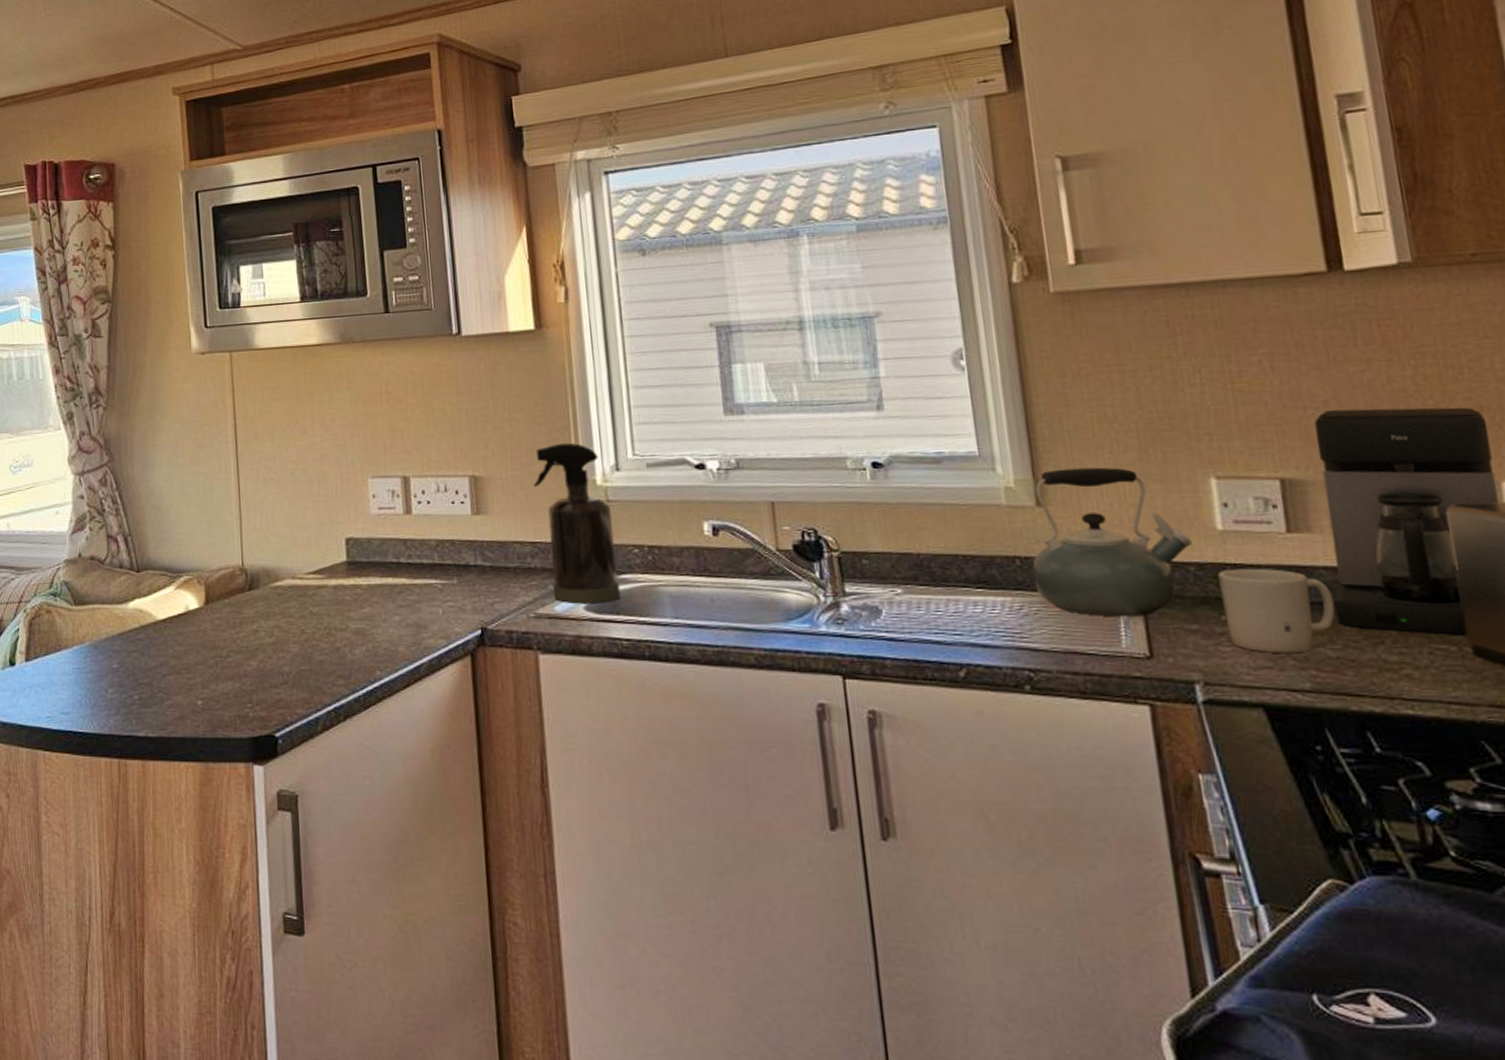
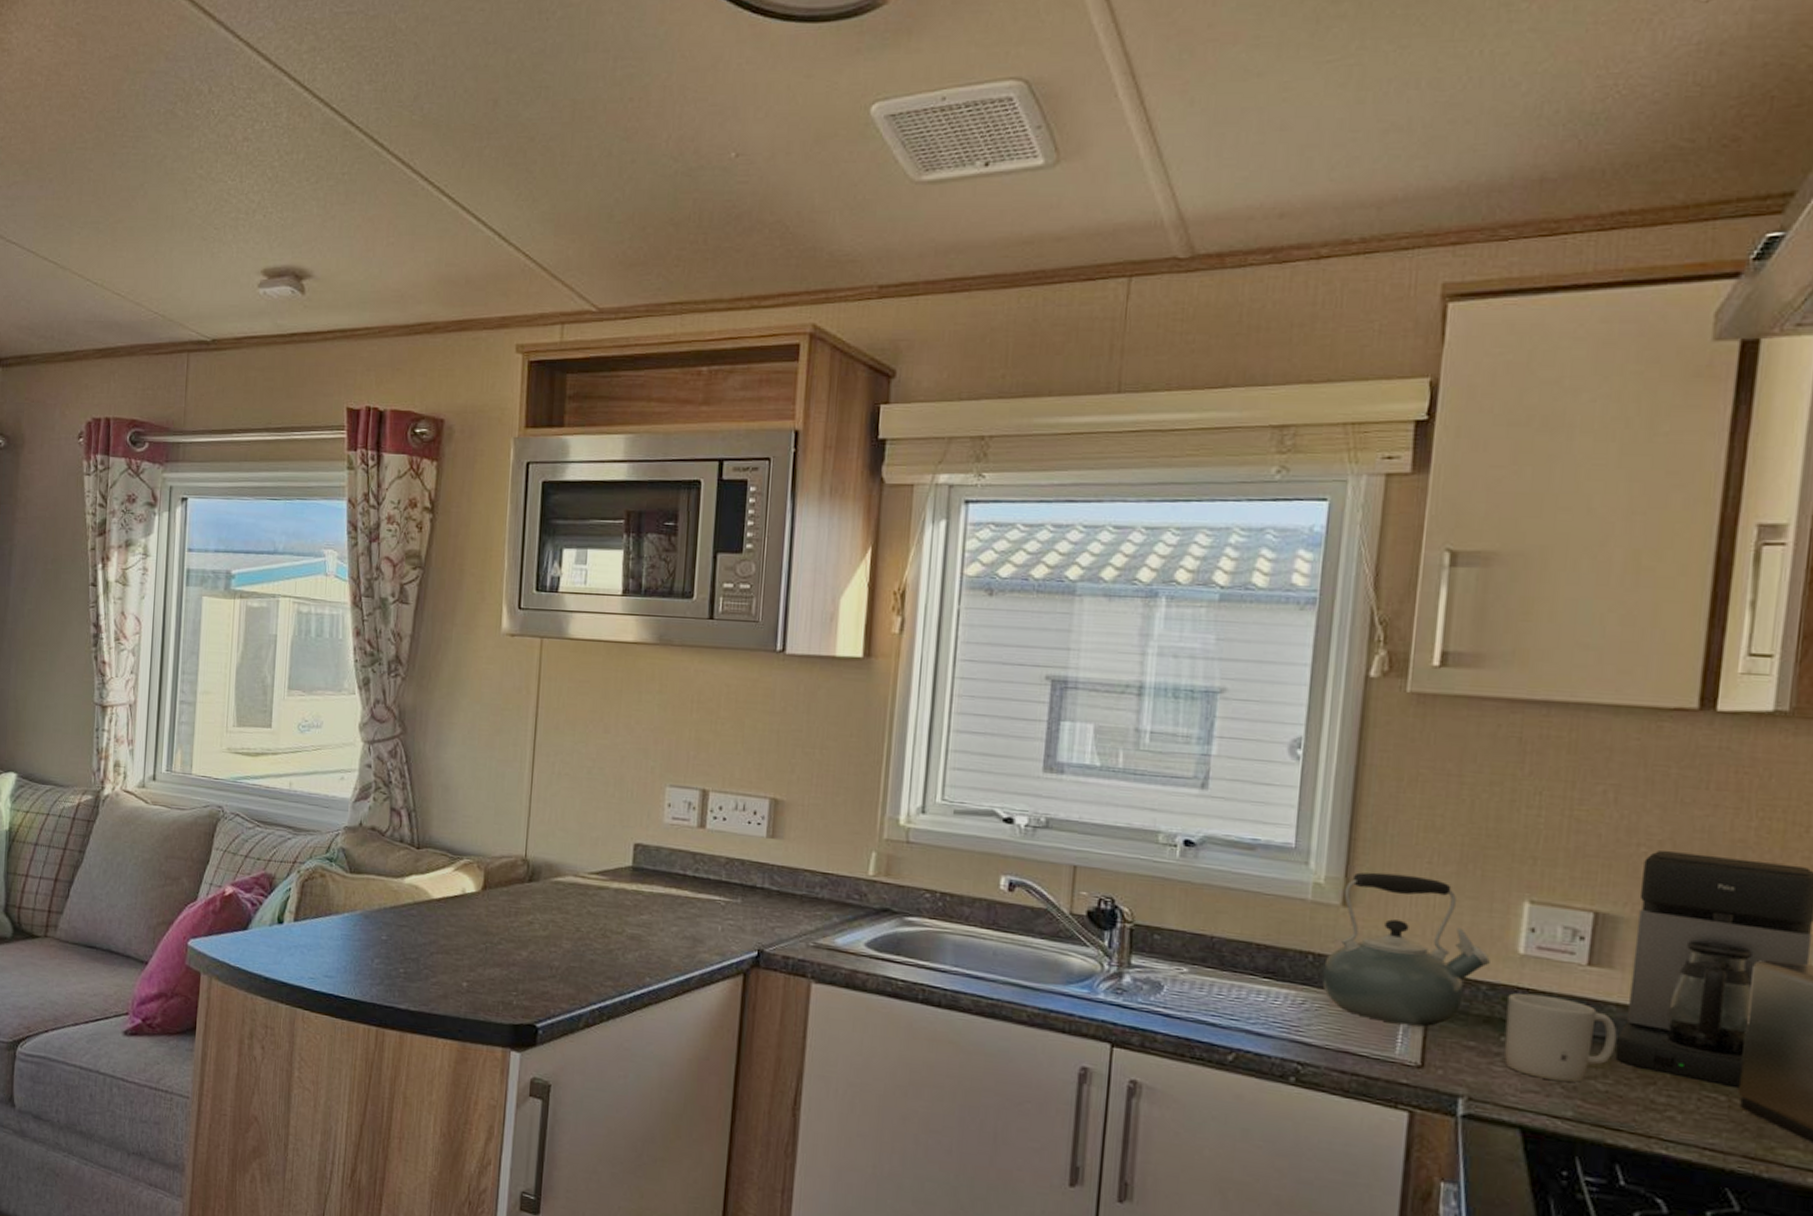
spray bottle: present [534,443,621,604] -> none [835,778,910,942]

